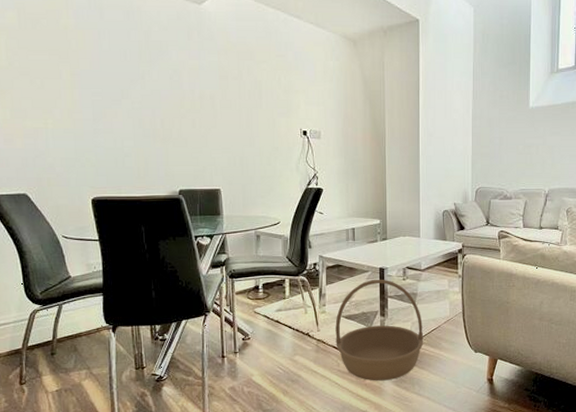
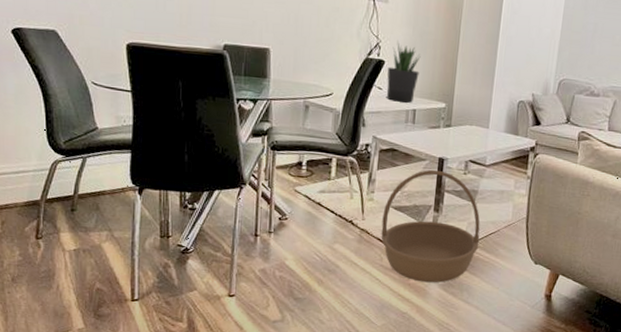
planter: none [325,170,354,223] -> present [386,40,421,103]

